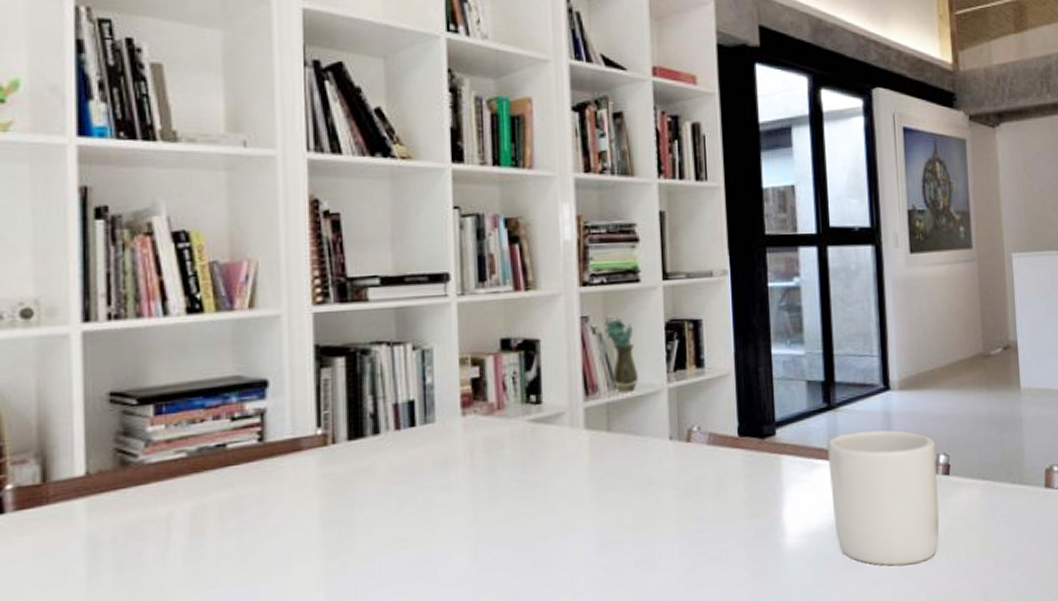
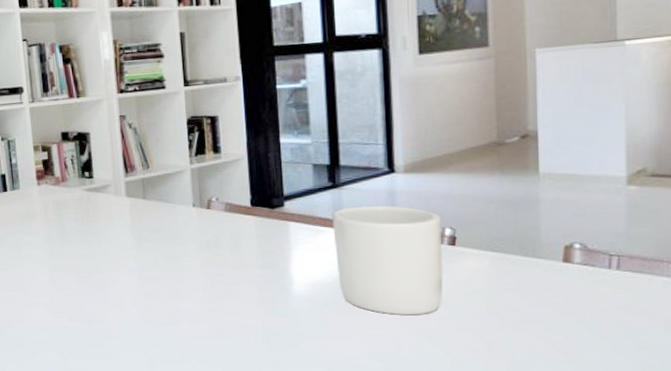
vase: present [604,316,639,394] -> none [138,115,167,172]

